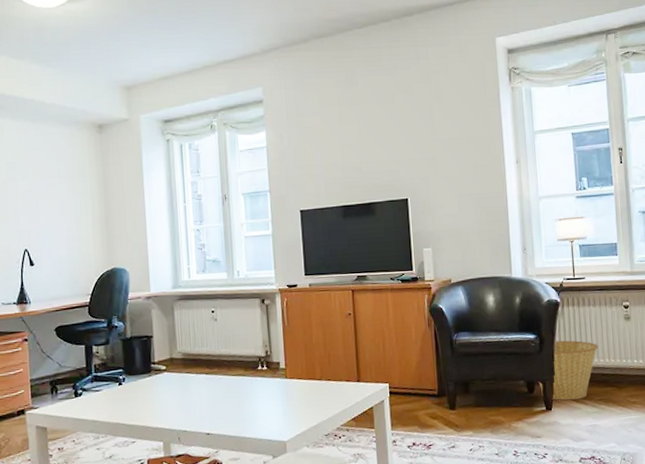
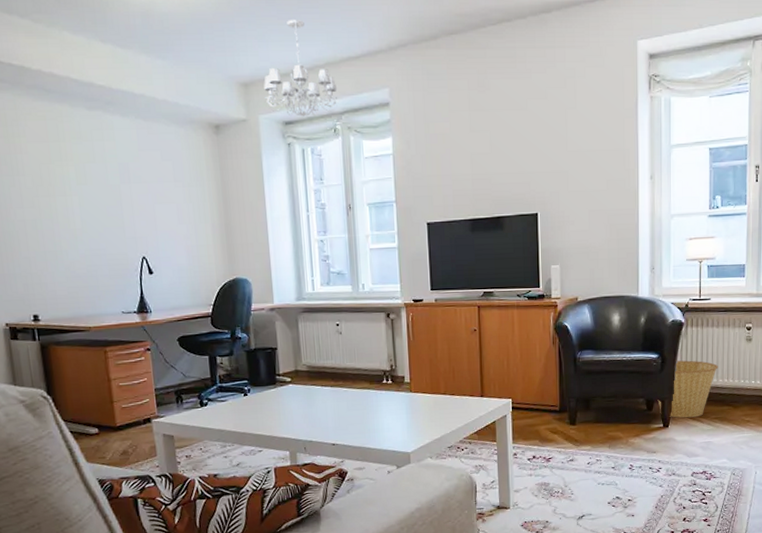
chandelier: none [145,28,215,115] -> present [263,19,339,117]

